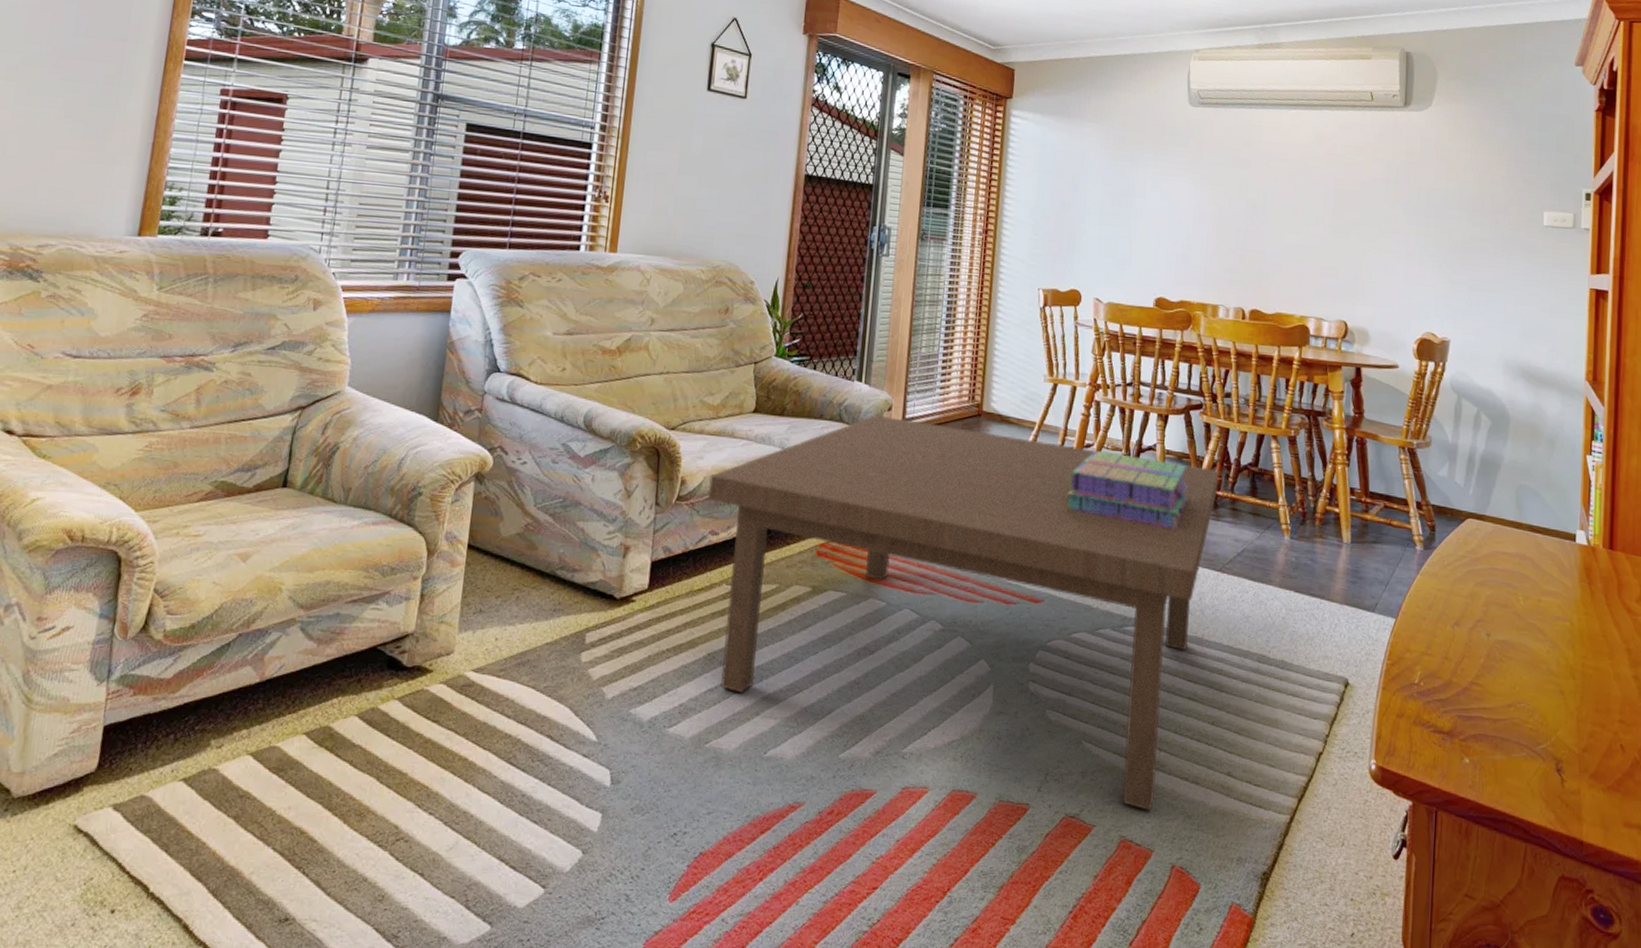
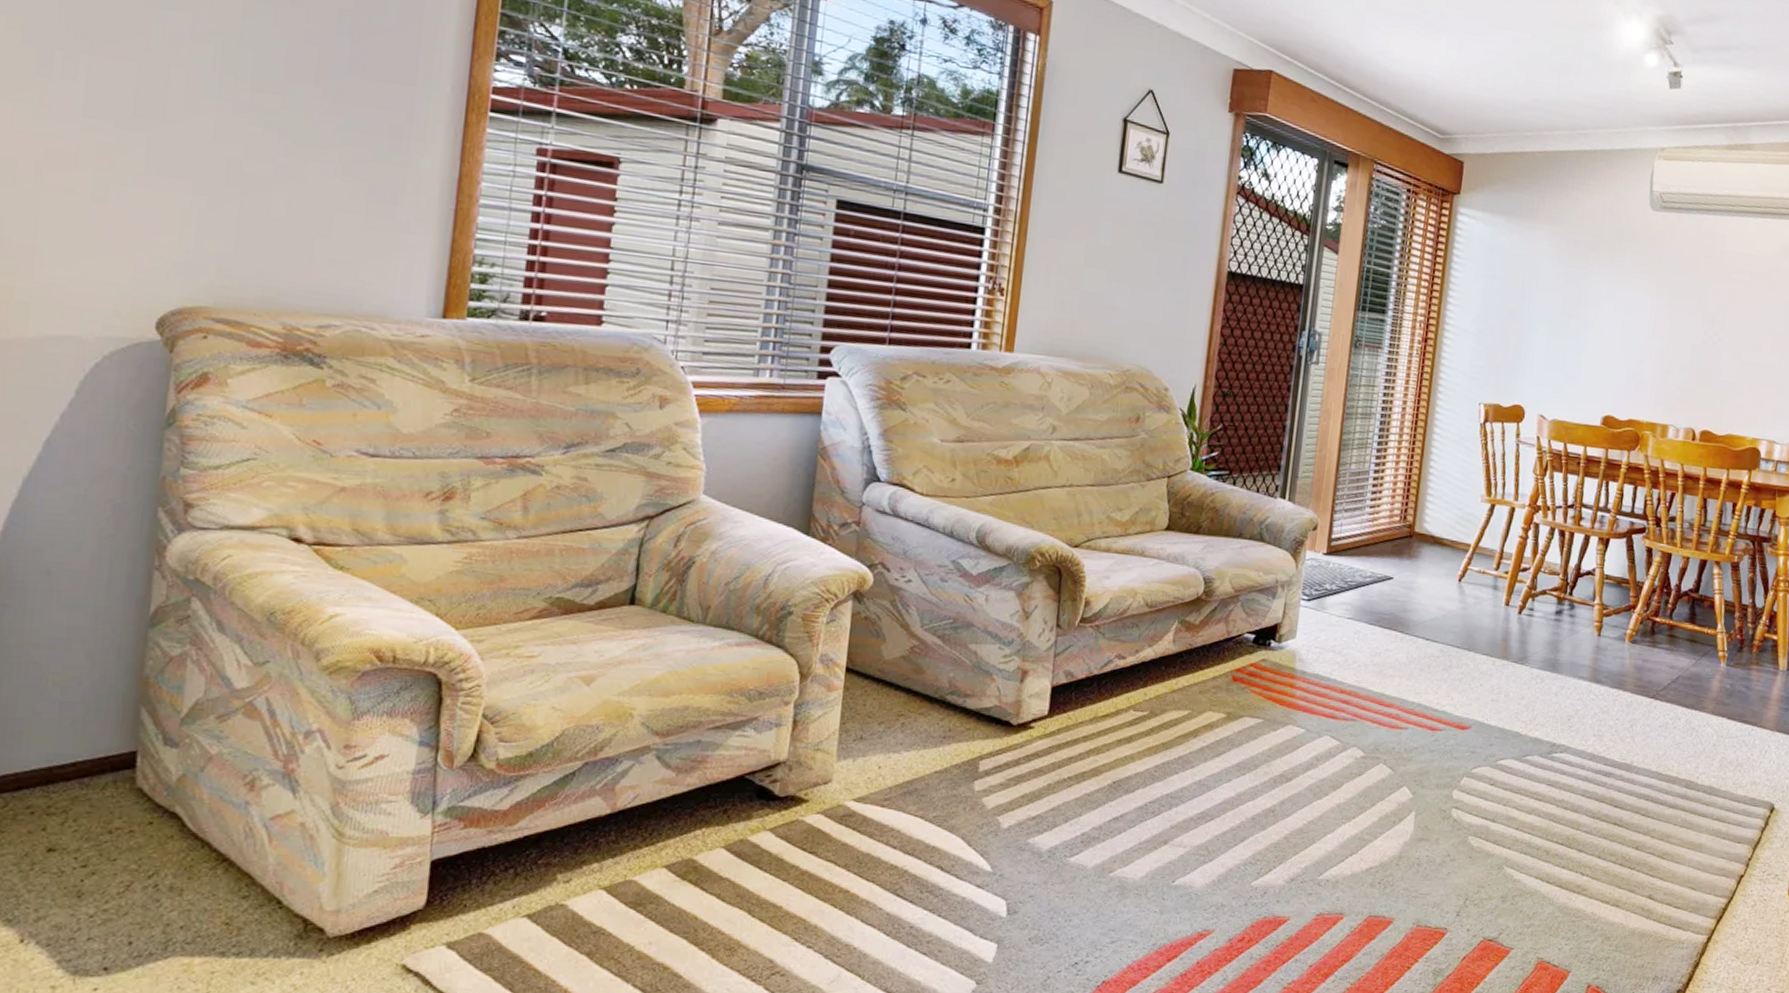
coffee table: present [708,415,1219,811] -> none [1115,534,1658,933]
stack of books: present [1064,451,1189,529] -> none [1497,575,1627,656]

